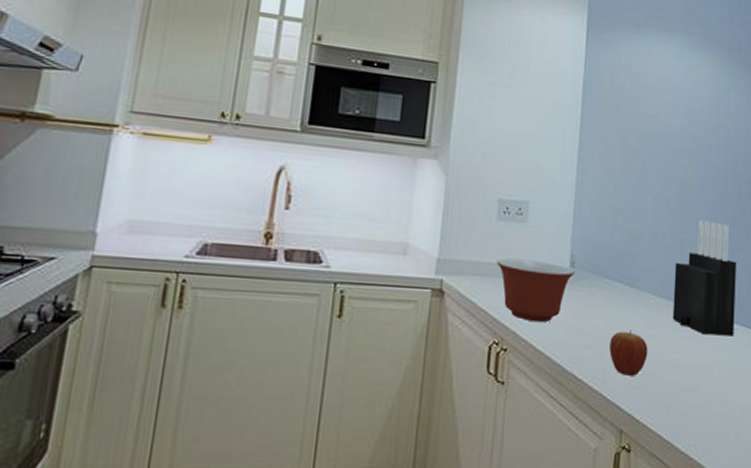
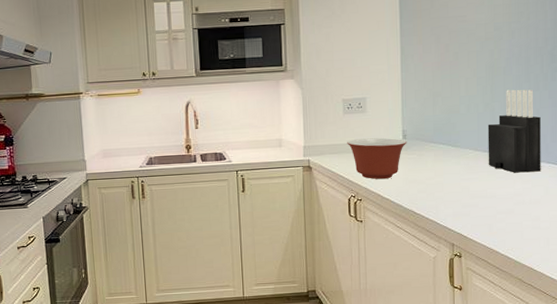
fruit: present [609,330,648,376] -> none [439,177,470,208]

